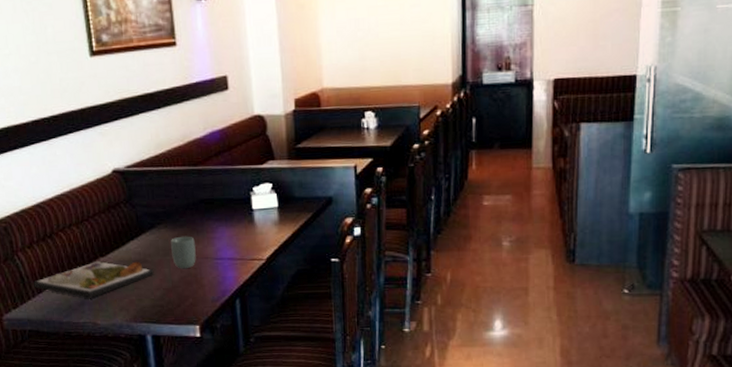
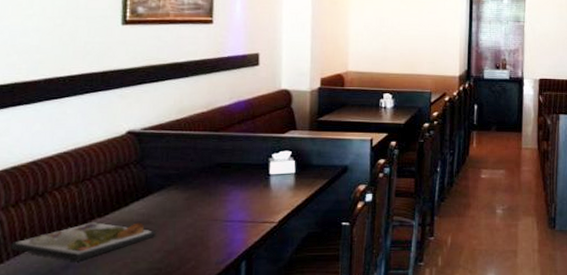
cup: present [171,236,196,269] -> none [179,198,206,231]

